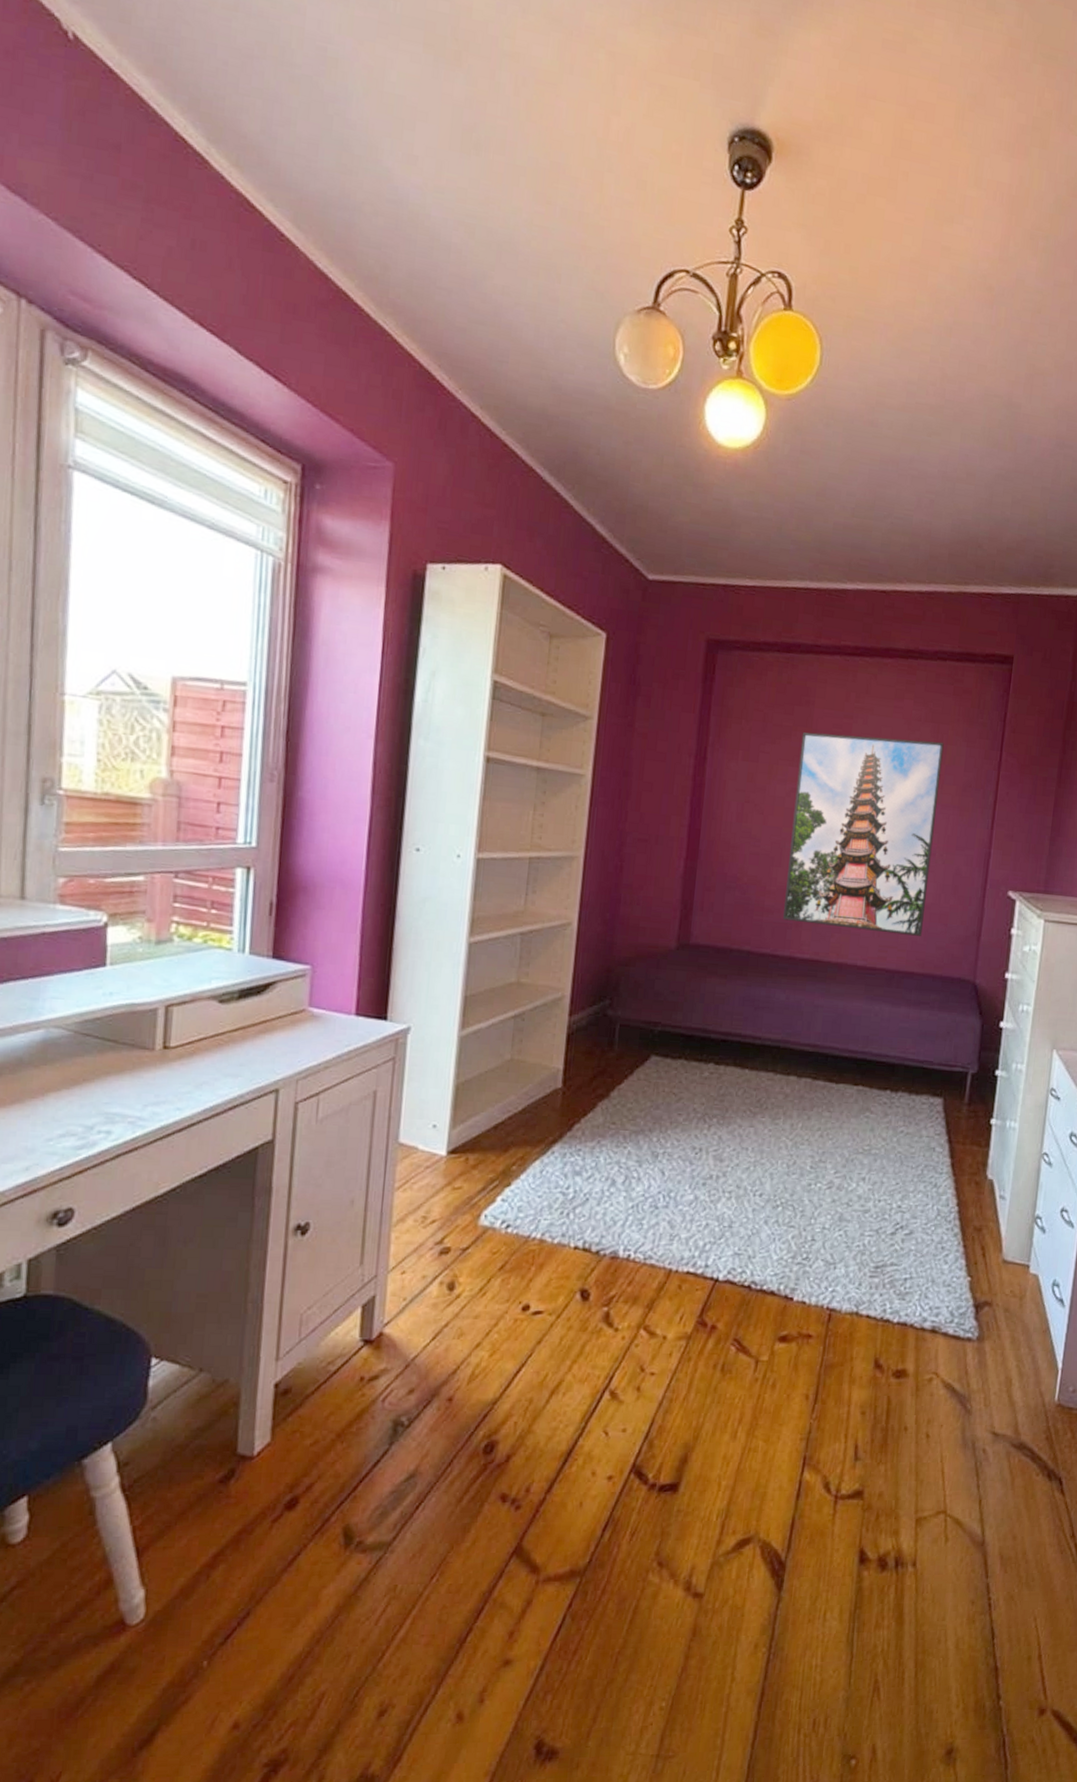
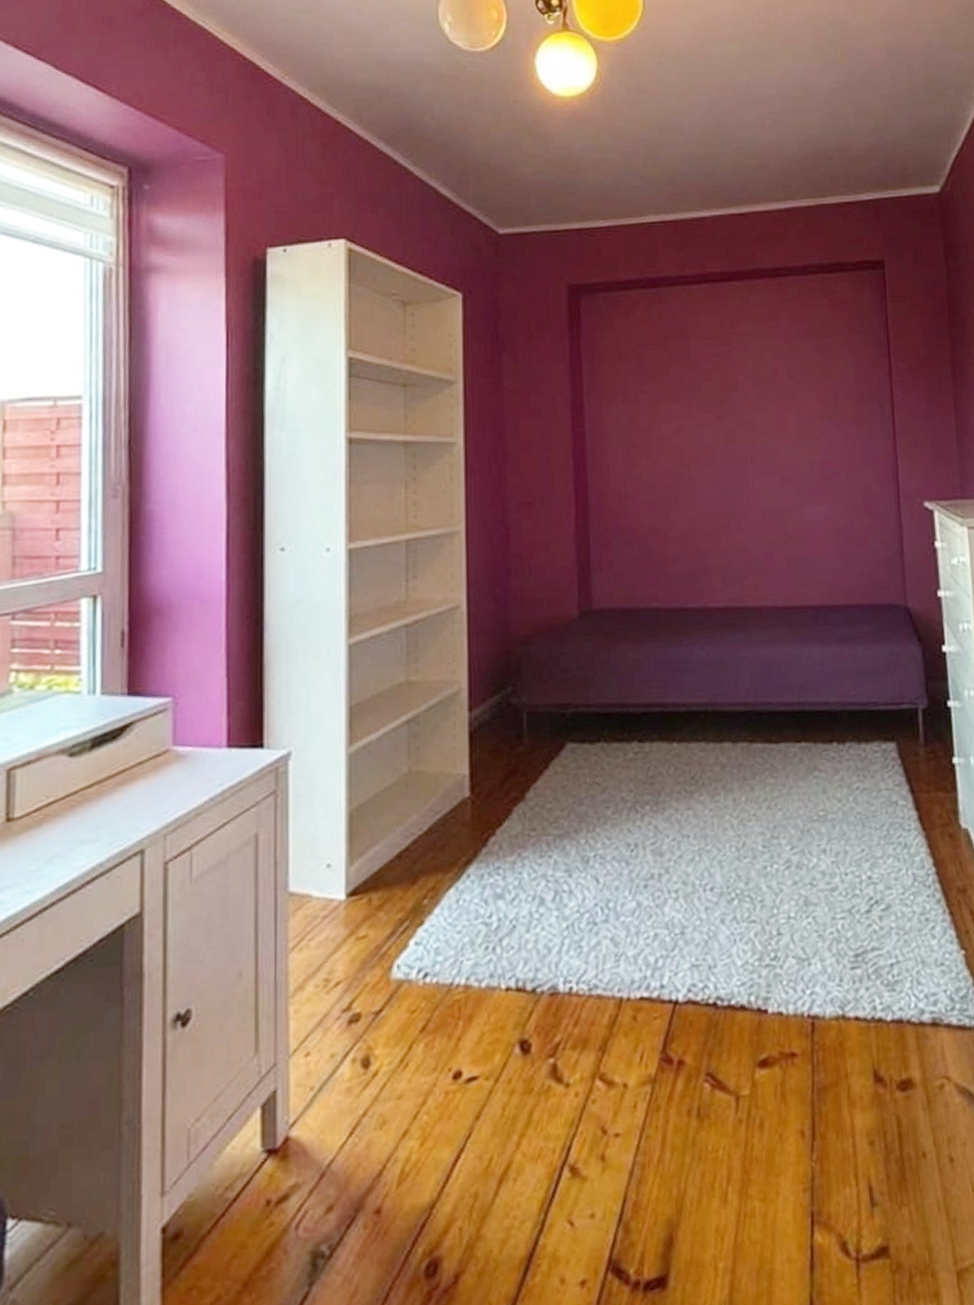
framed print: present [783,732,944,936] -> none [680,356,841,568]

